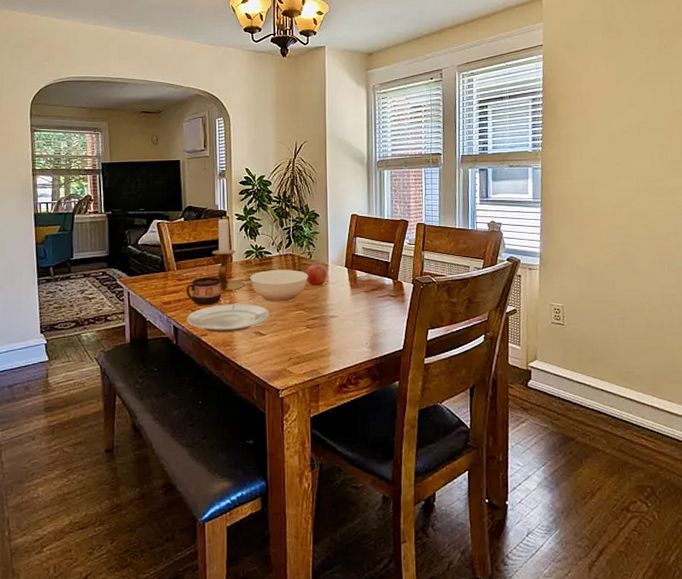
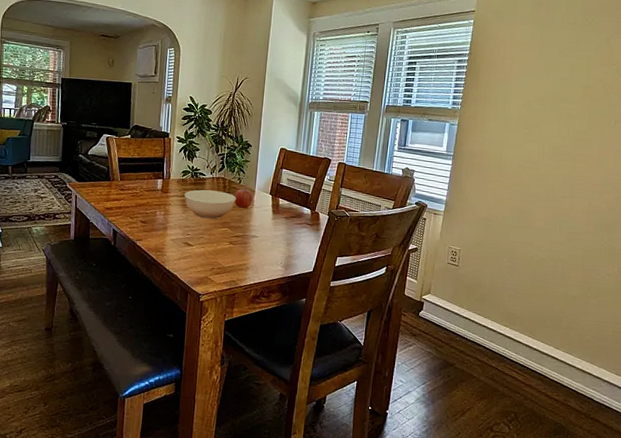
cup: present [185,277,222,306] -> none [126,189,159,215]
plate: present [186,304,270,333] -> none [125,215,199,241]
candlestick: present [212,219,244,291] -> none [152,140,179,204]

